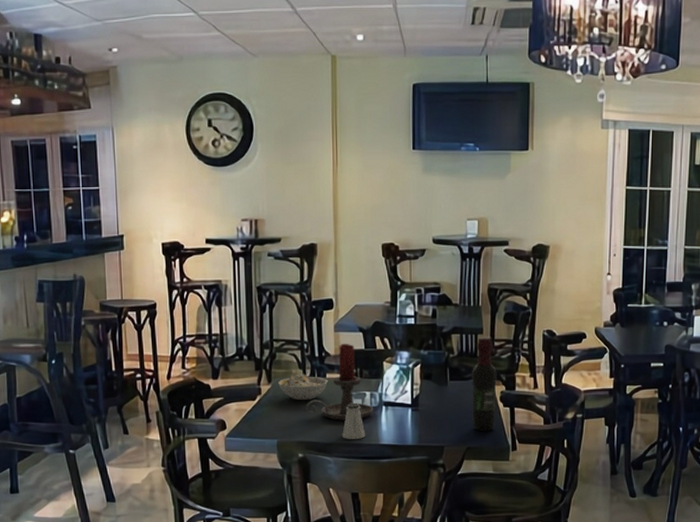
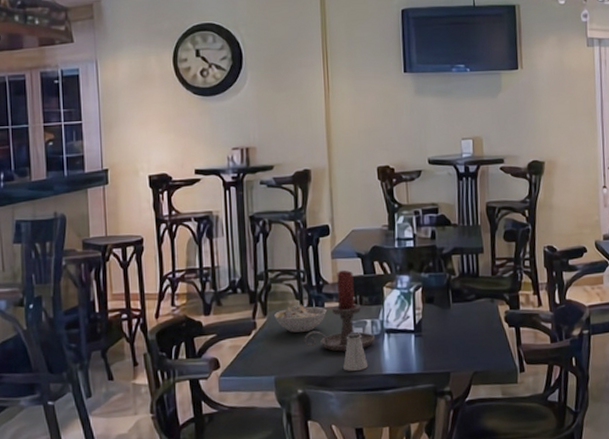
wine bottle: present [472,337,497,432] -> none [474,256,501,355]

